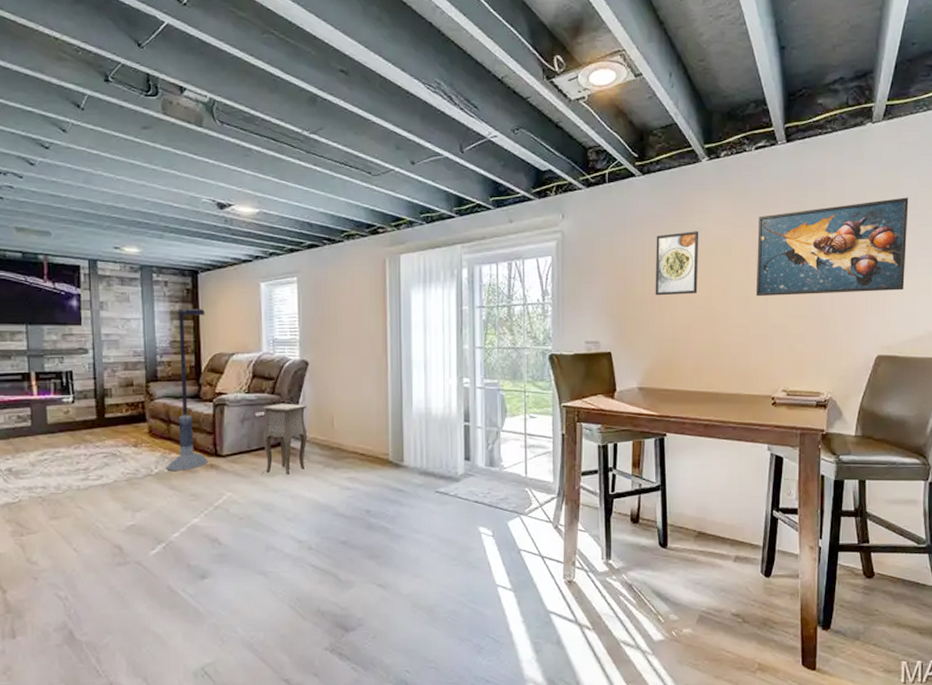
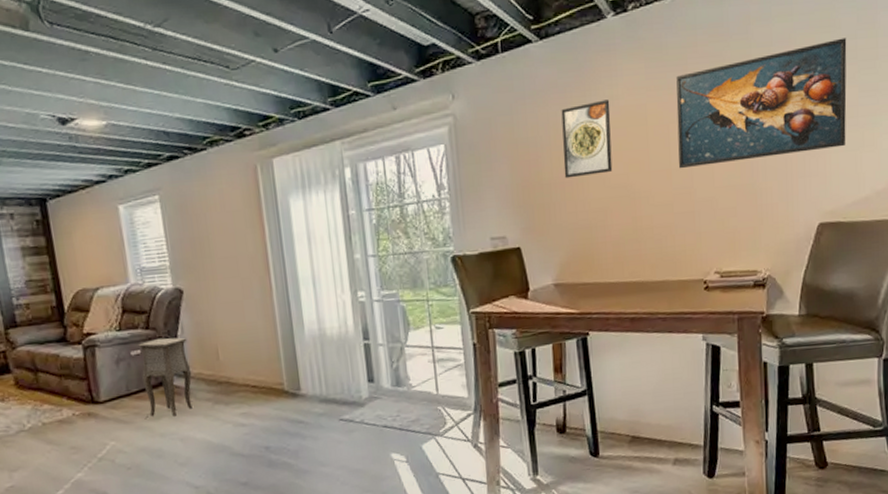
floor lamp: present [165,308,209,471] -> none [28,241,86,424]

